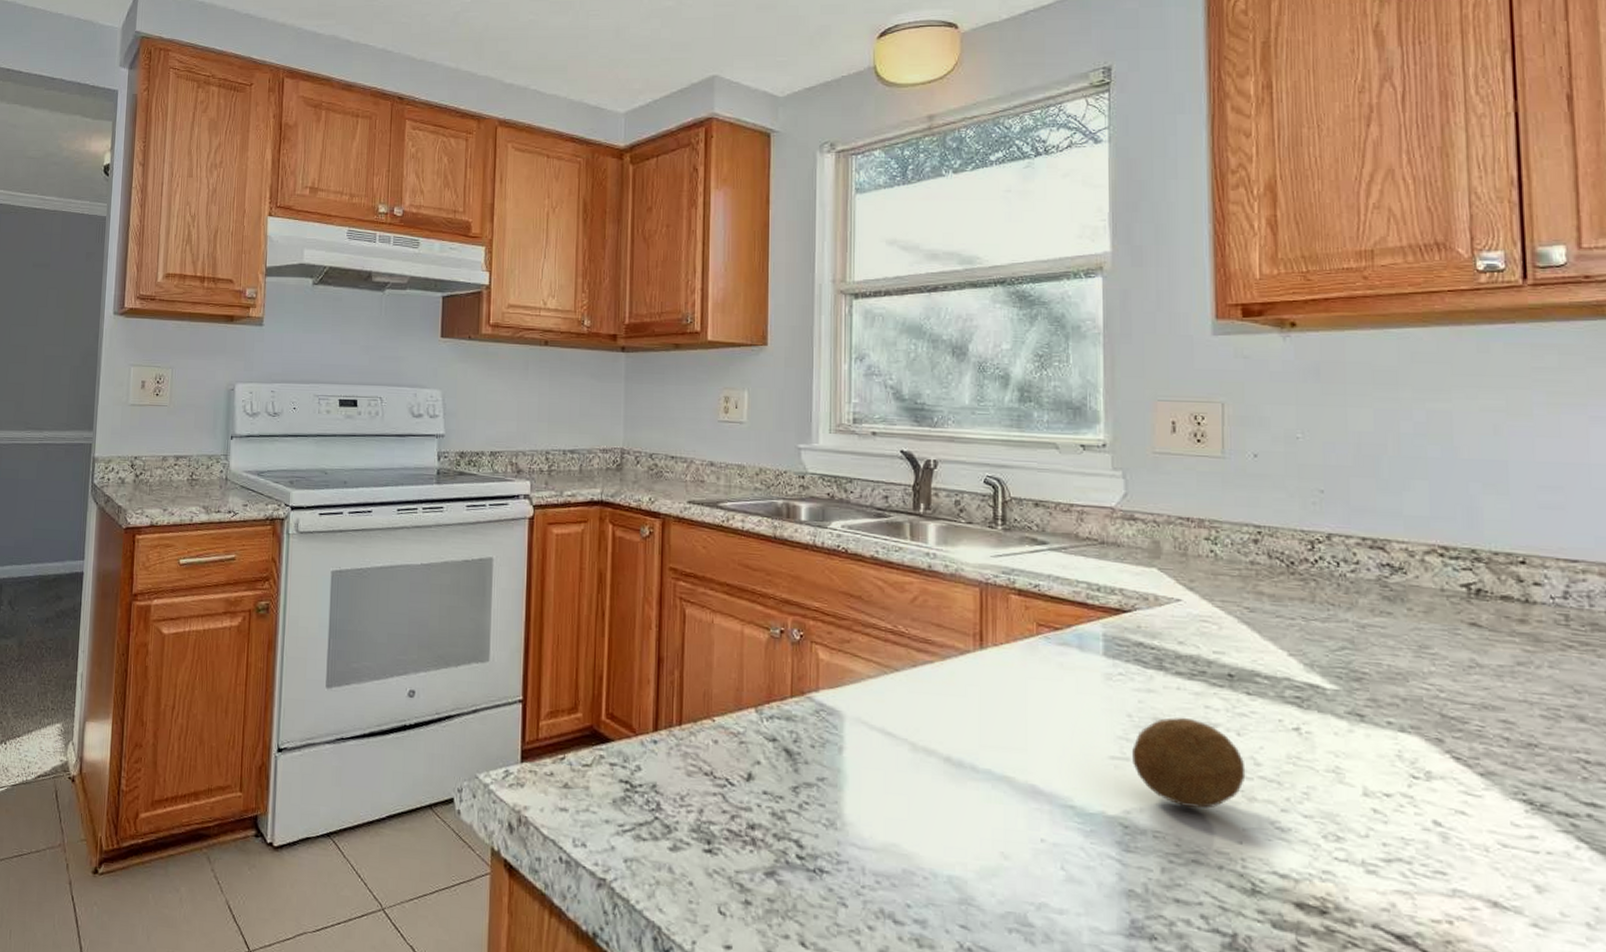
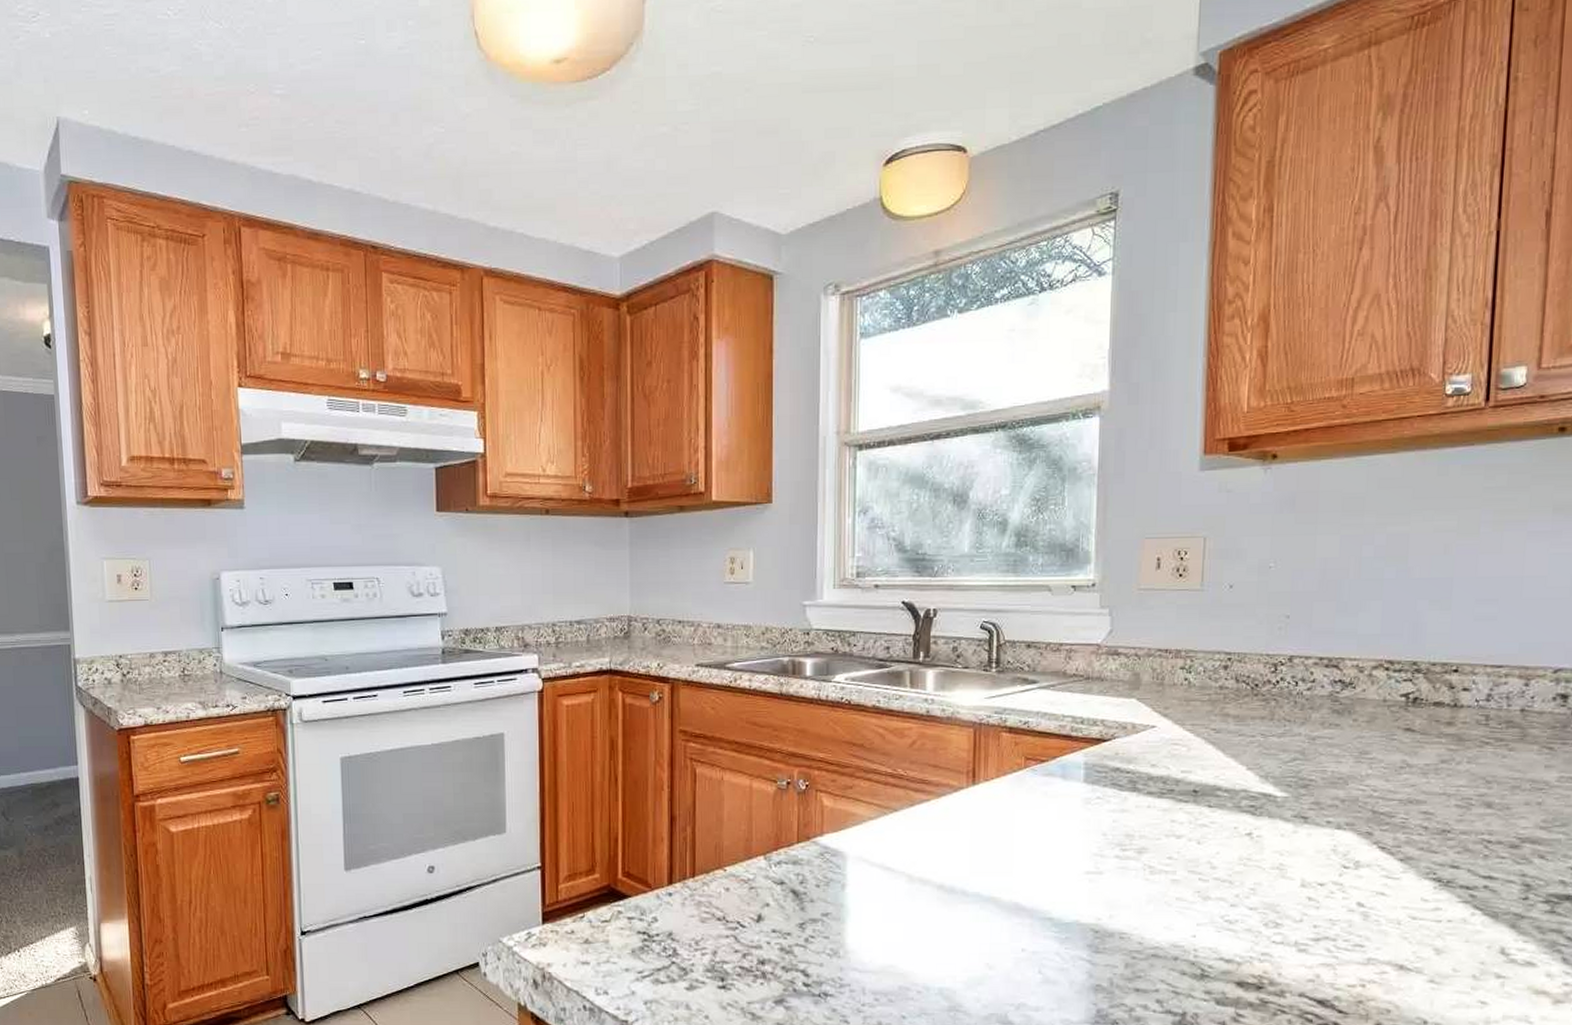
fruit: present [1131,717,1246,809] -> none [1104,832,1203,911]

